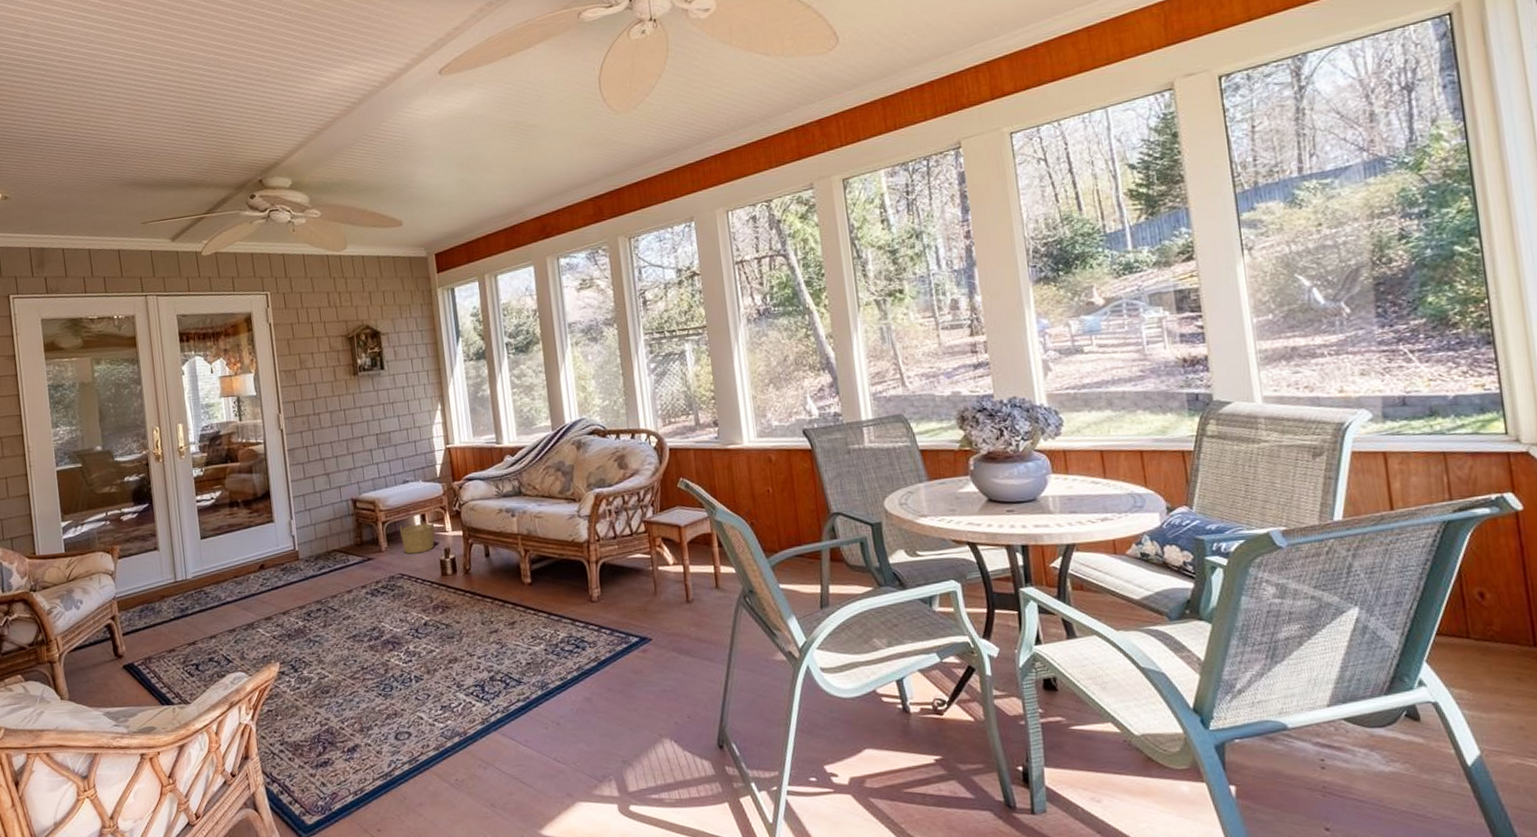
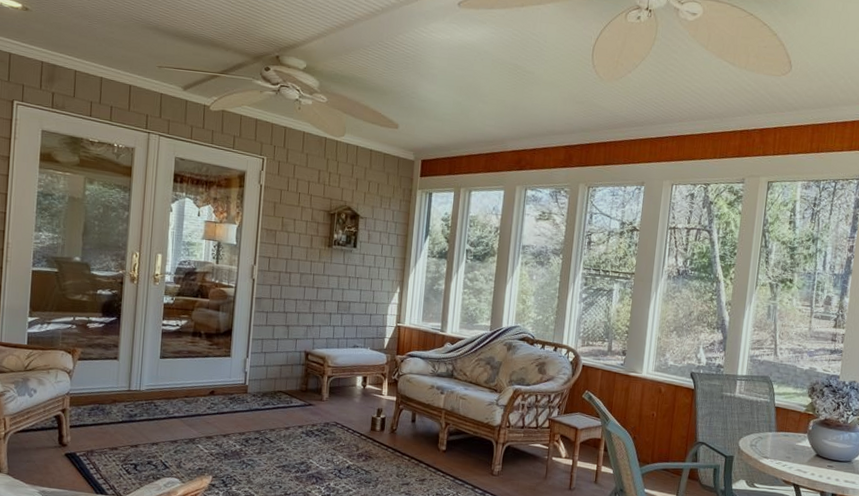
basket: present [399,522,435,554] -> none [341,382,374,409]

